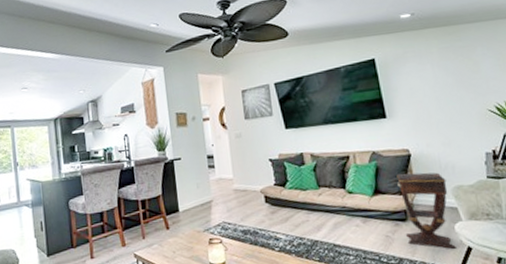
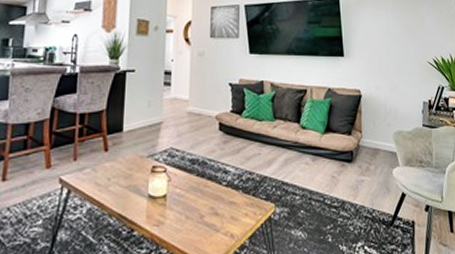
side table: present [396,172,456,249] -> none [347,113,392,194]

